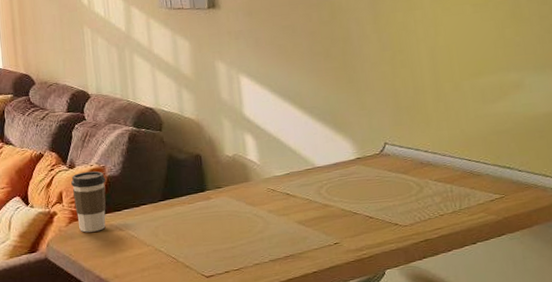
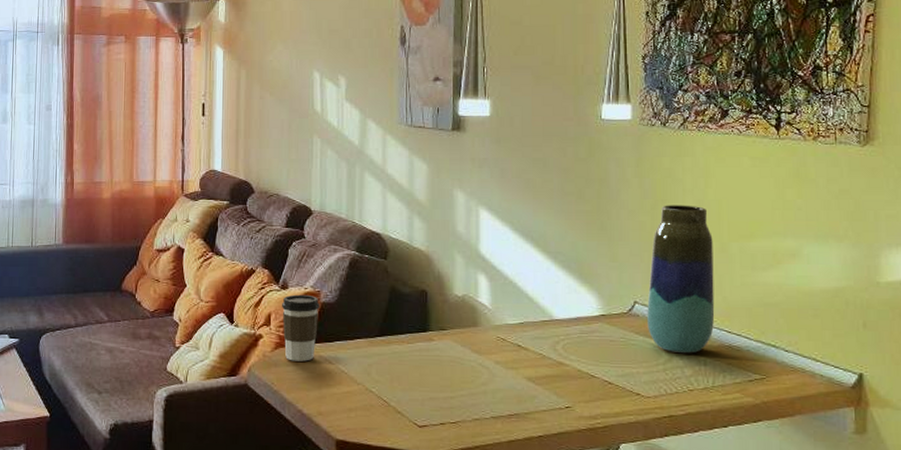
vase: none [395,52,456,184] -> present [647,205,715,354]

